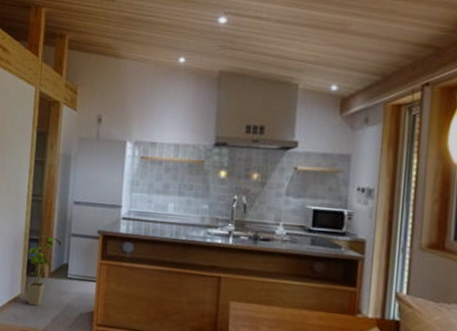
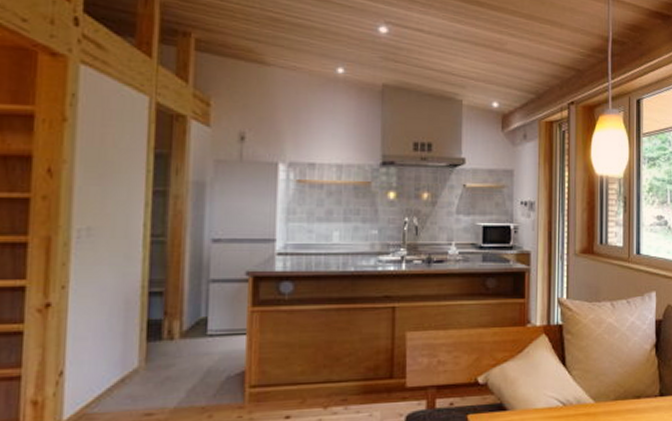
house plant: present [27,234,62,306] -> none [146,285,197,379]

